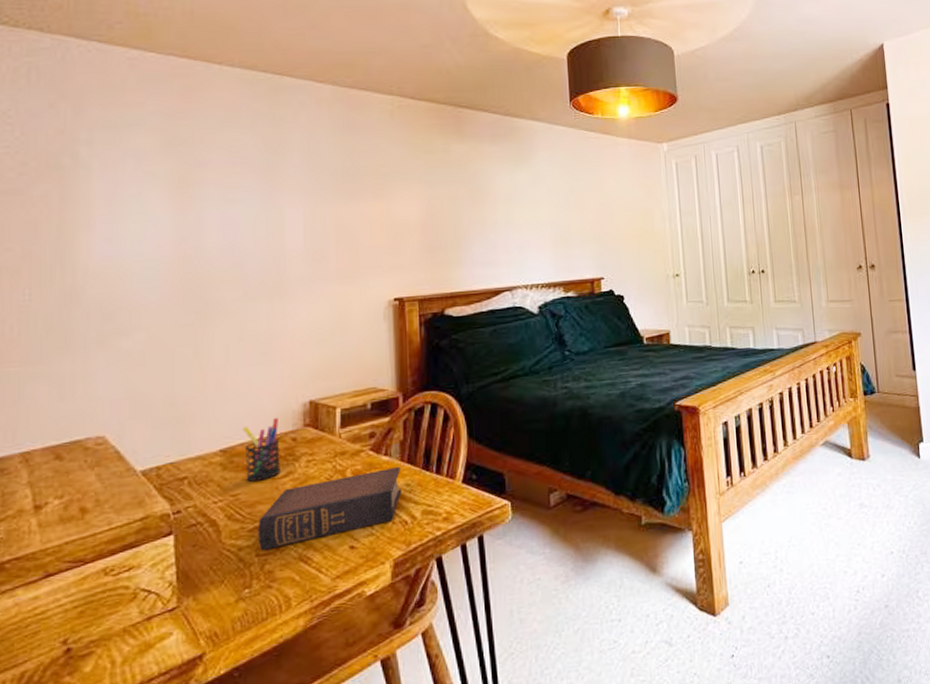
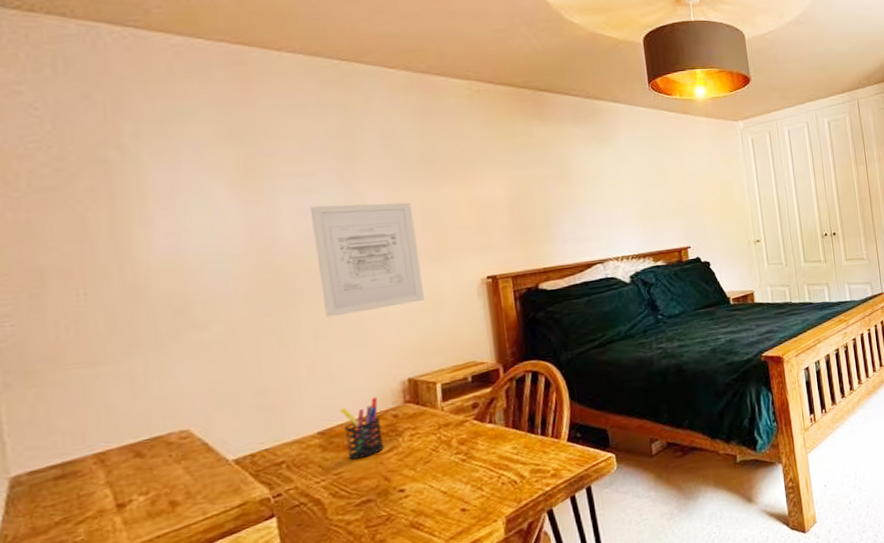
wall art: none [233,217,333,332] -> present [309,202,425,318]
book: present [258,466,402,551] -> none [365,432,510,523]

